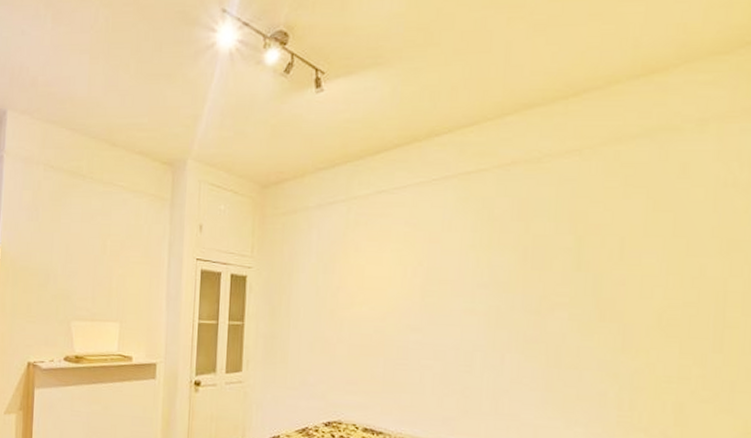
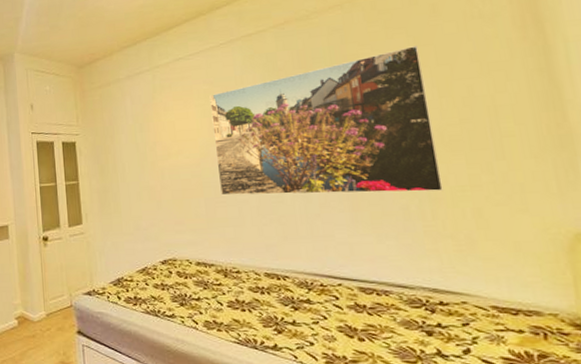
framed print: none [404,210,658,379] -> present [209,46,443,196]

